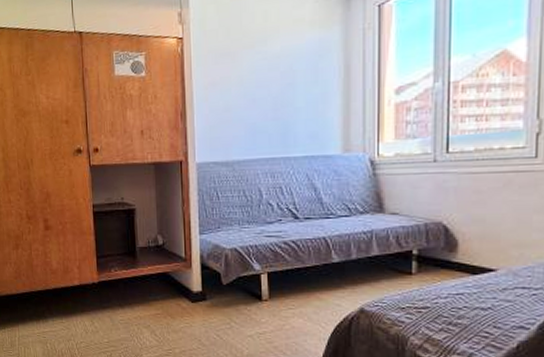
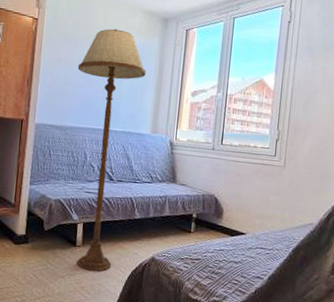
floor lamp: none [237,27,327,328] -> present [76,28,146,271]

